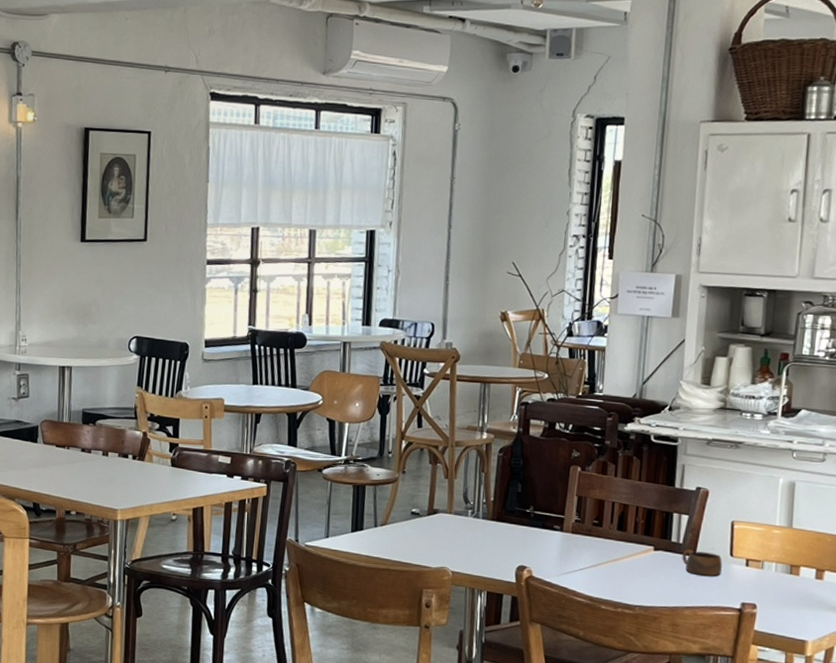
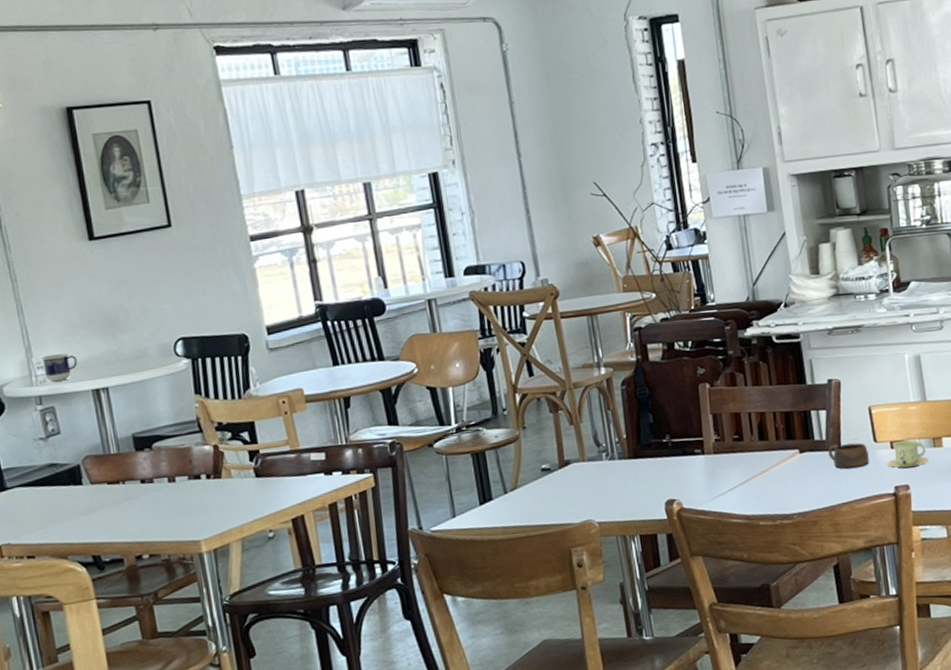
cup: none [26,331,53,355] -> present [41,353,78,382]
cup and saucer: none [738,560,783,589] -> present [887,439,930,469]

